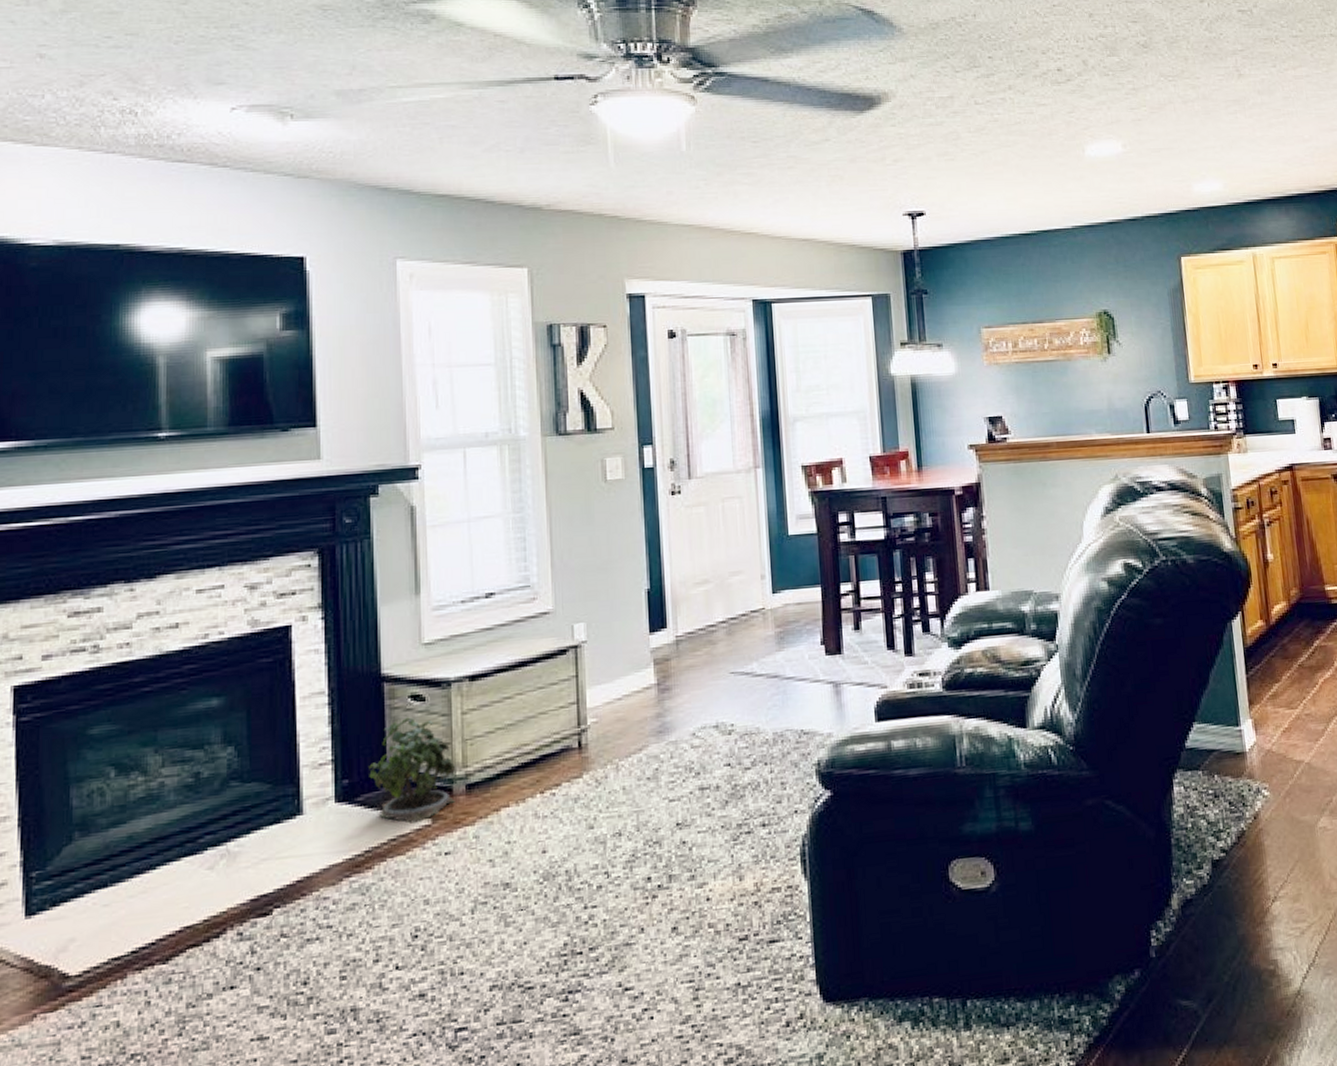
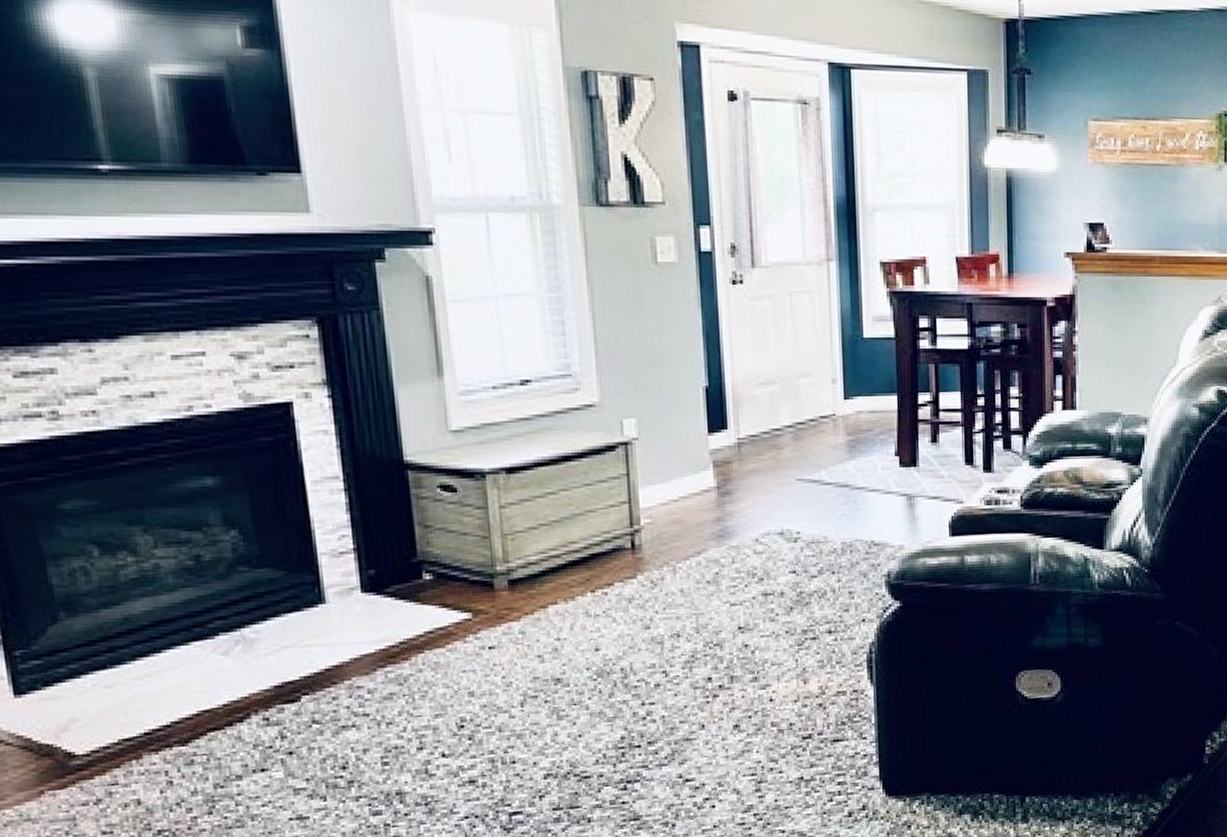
potted plant: present [369,717,456,824] -> none [397,508,497,617]

